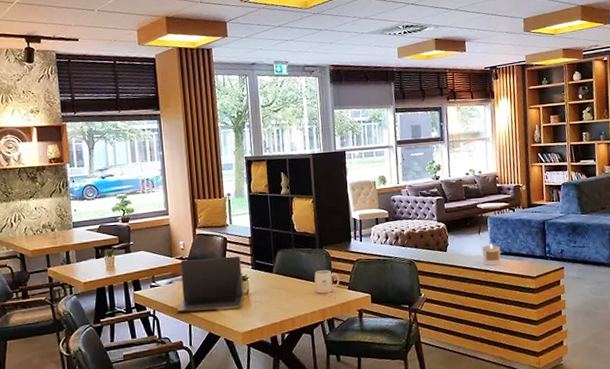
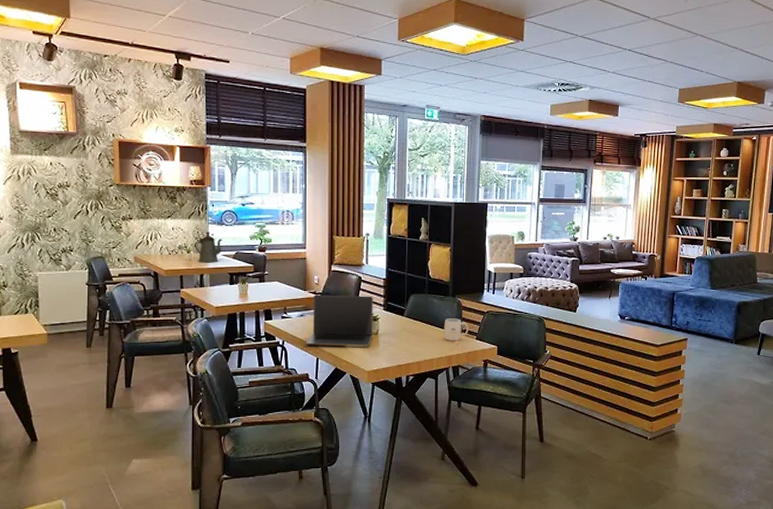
coffee pot: none [57,208,86,240] -> present [194,232,222,263]
candle: present [482,243,501,266] -> none [610,308,629,330]

